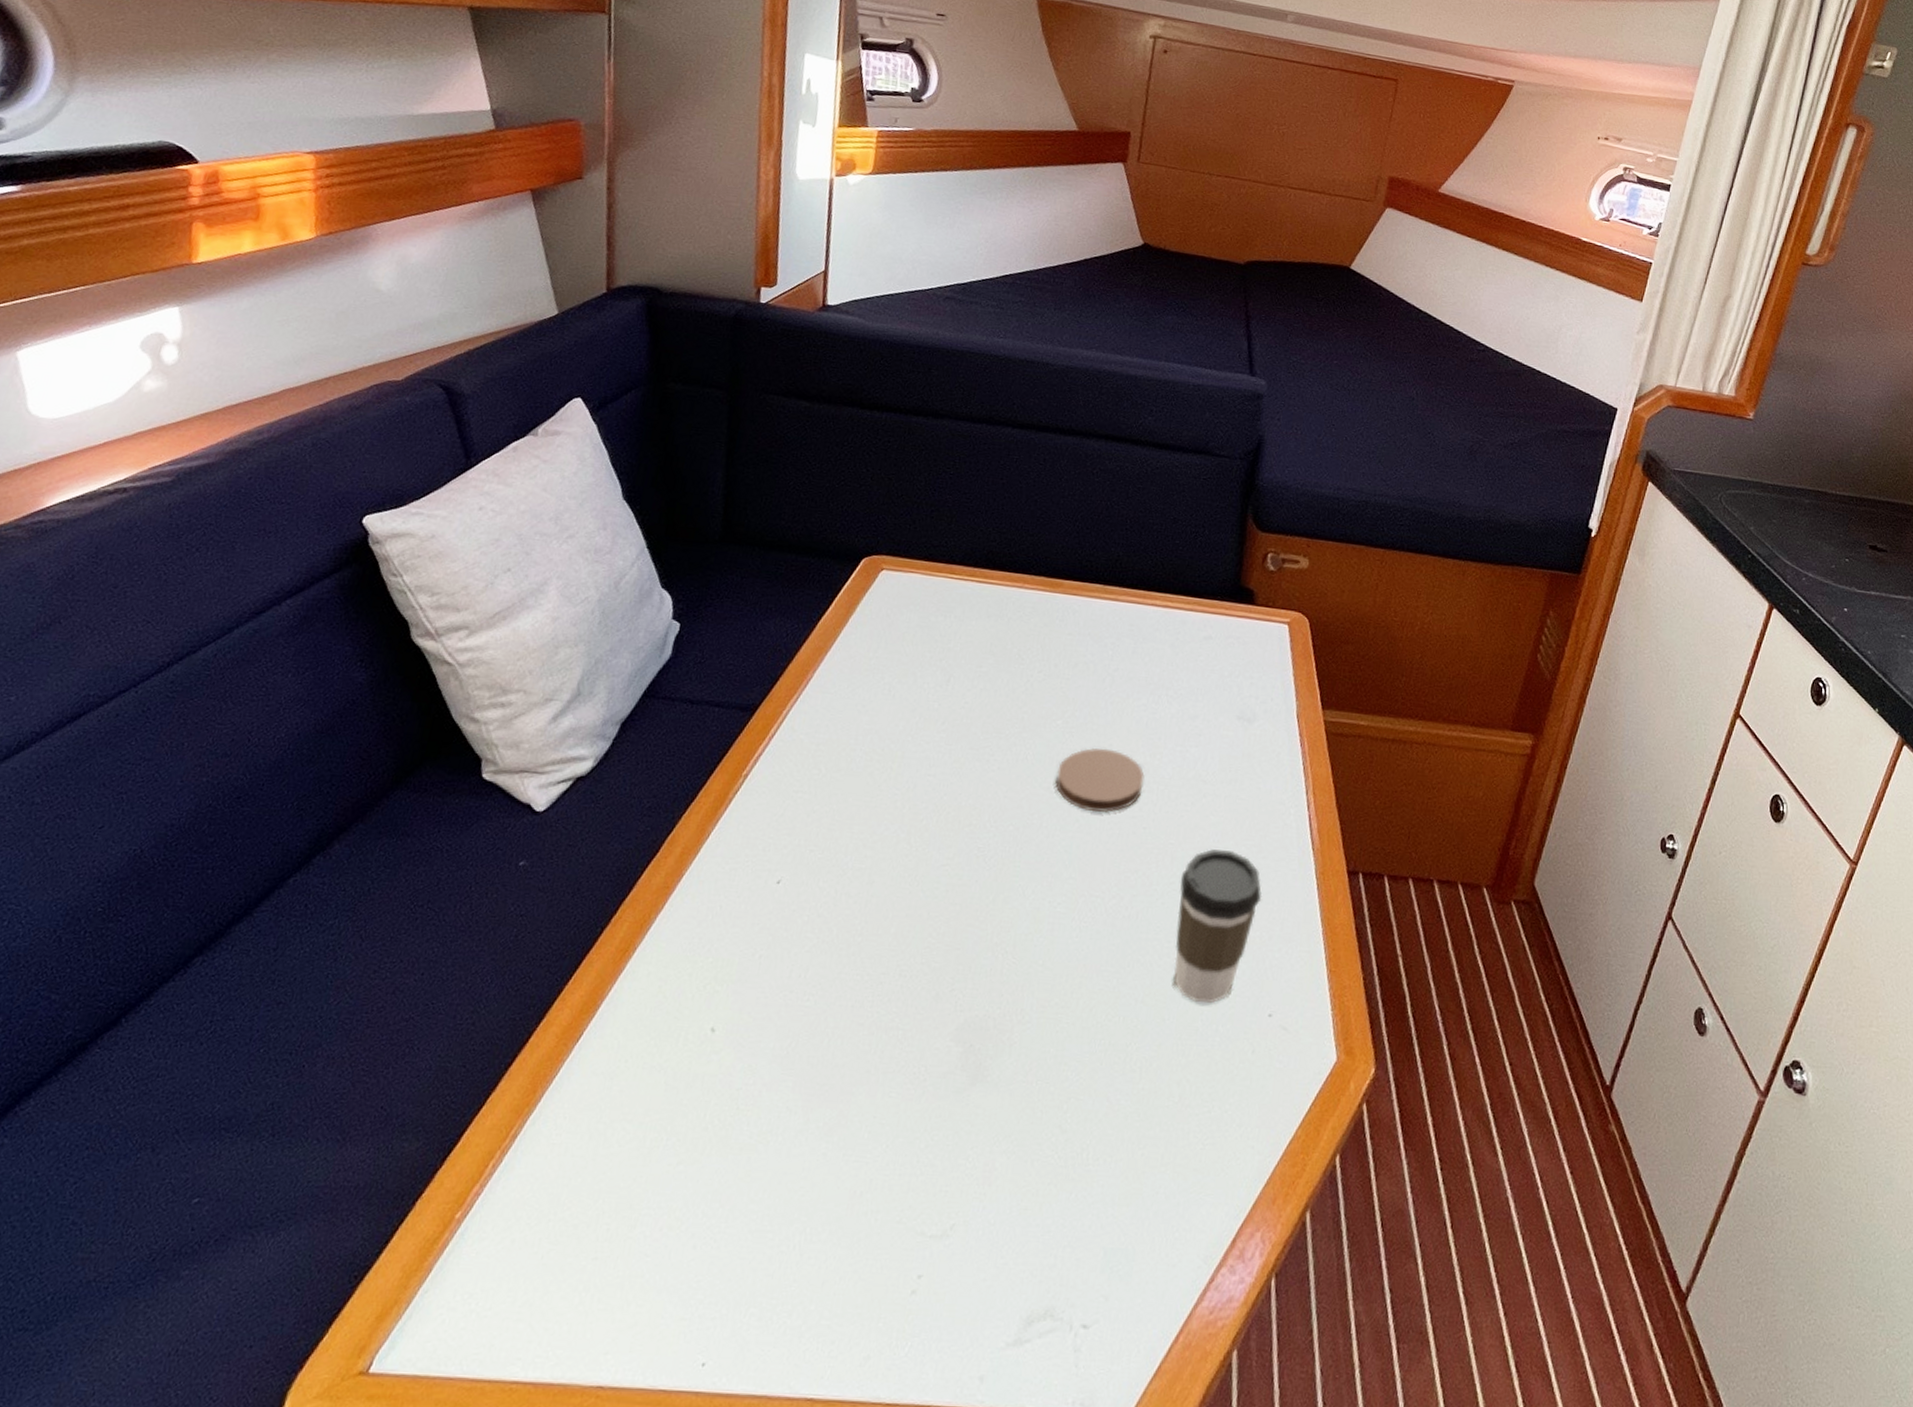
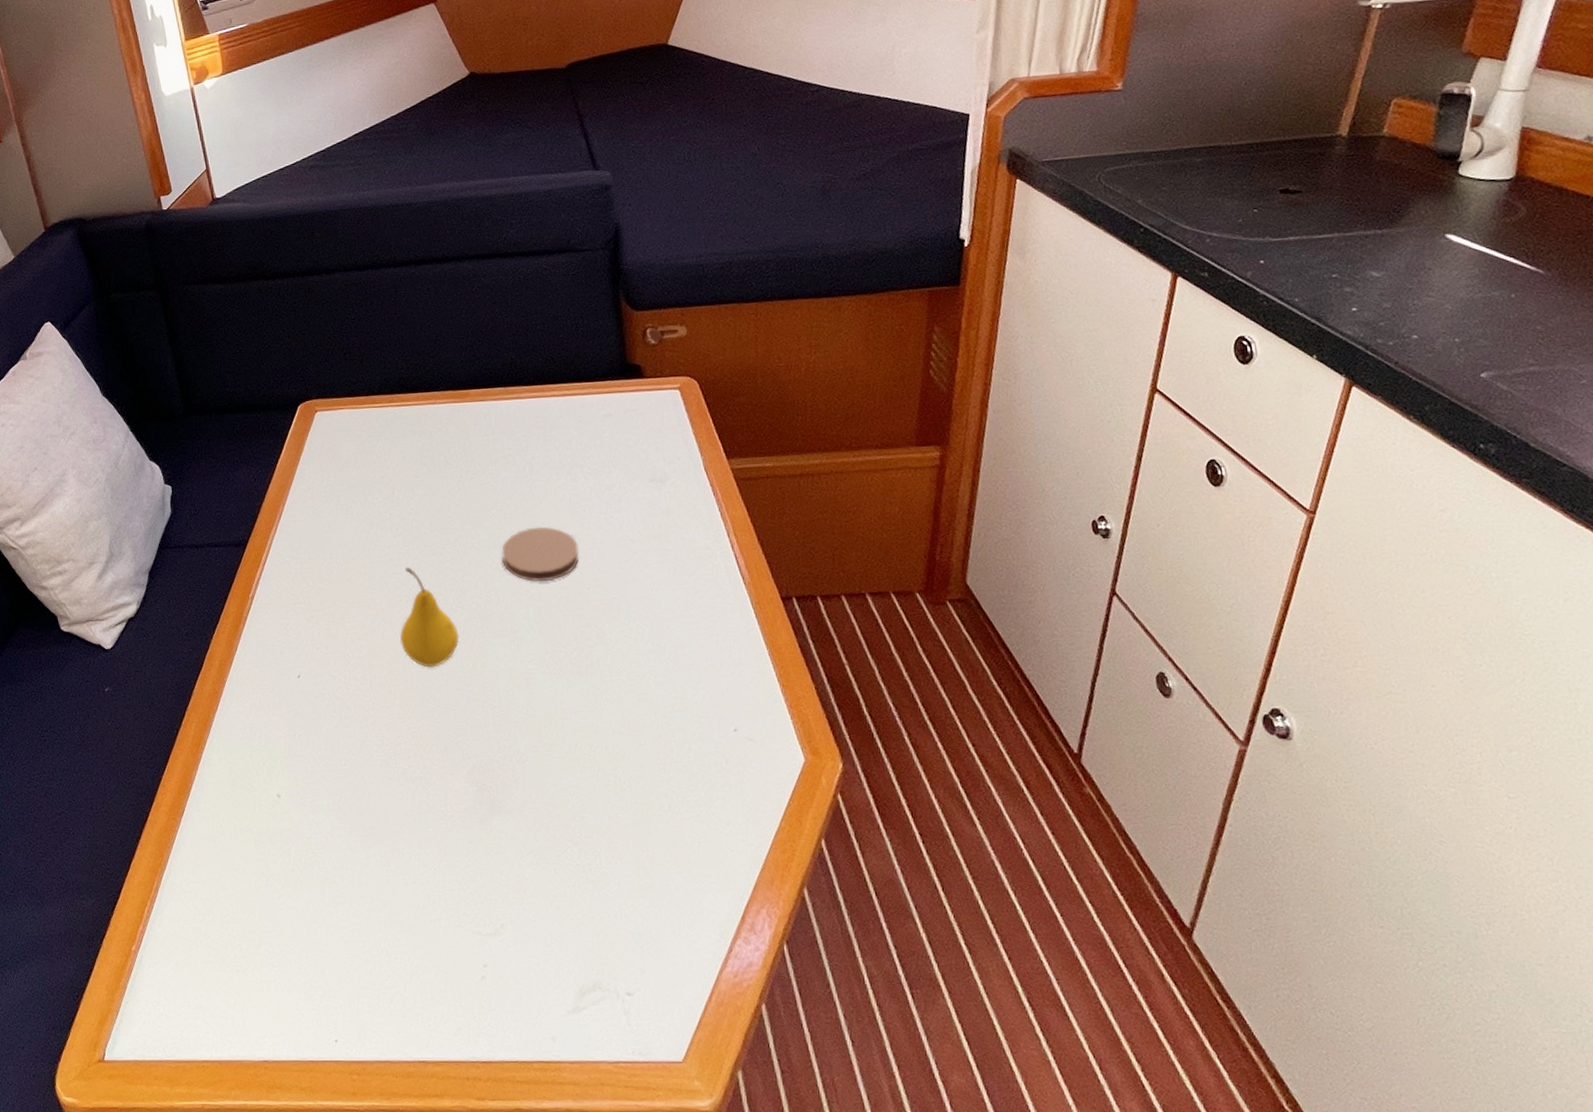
fruit: none [913,769,986,895] -> present [399,566,460,668]
coffee cup: present [1173,849,1262,1004] -> none [629,596,707,728]

